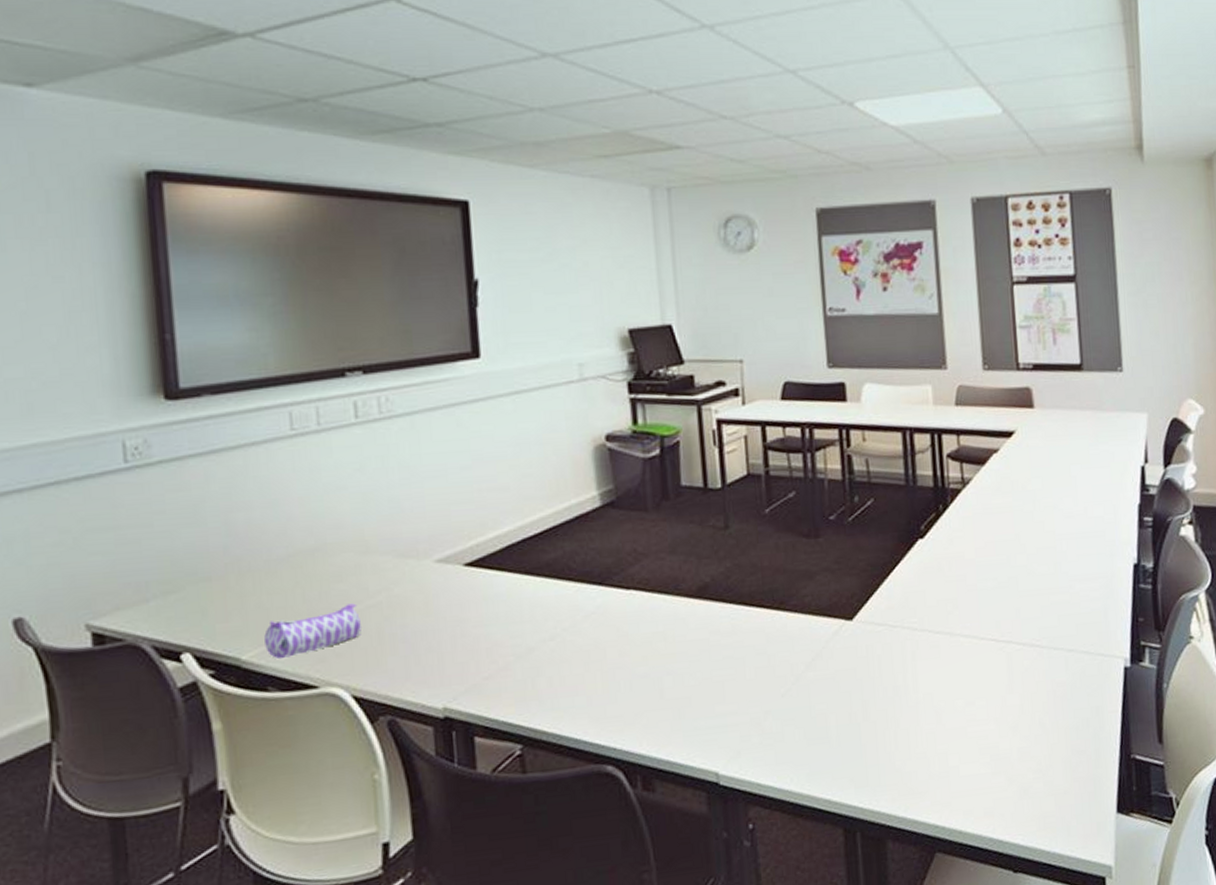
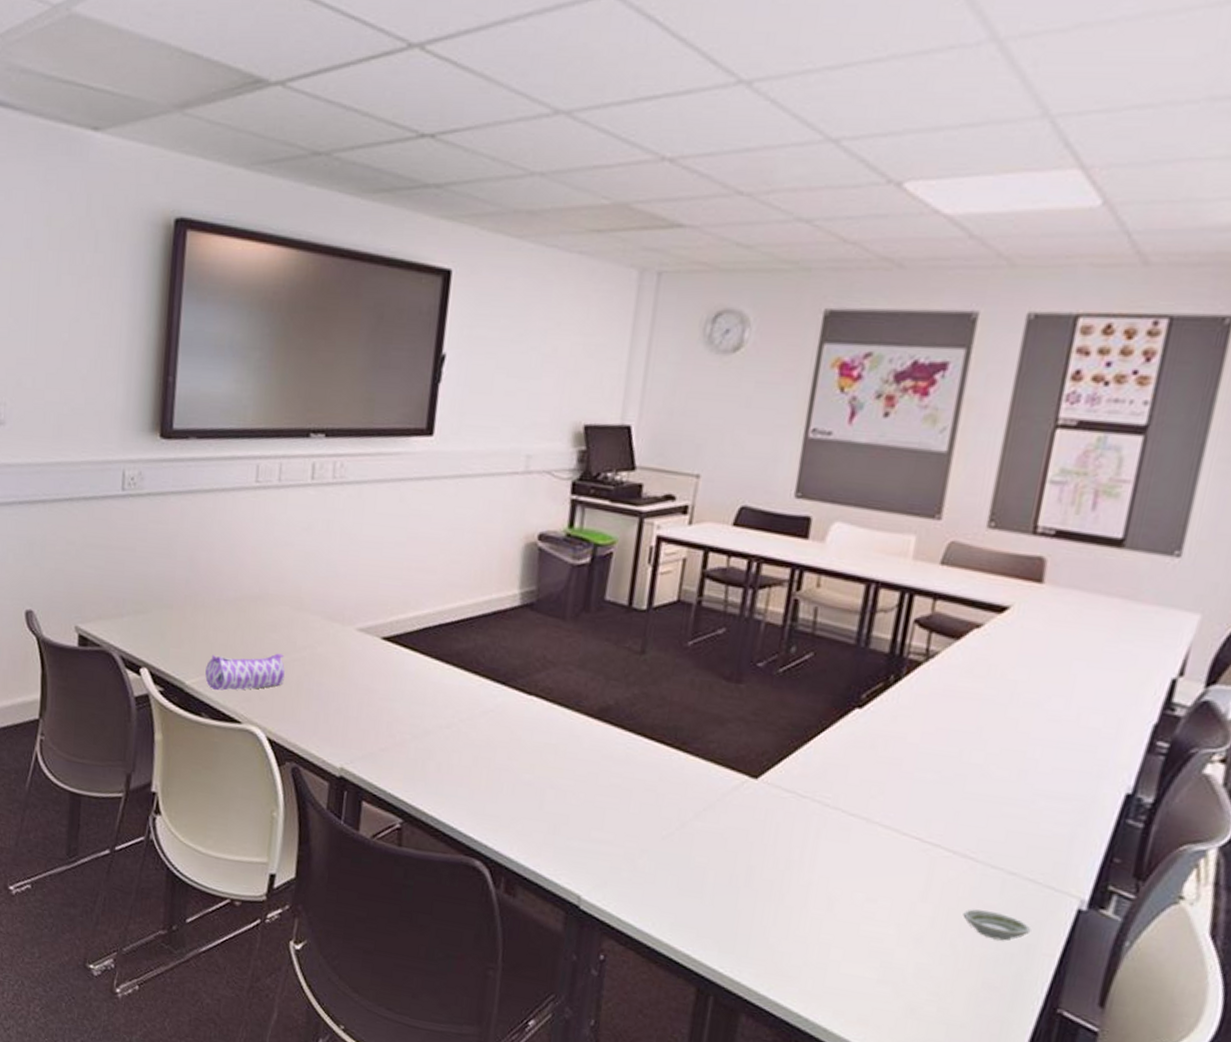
saucer: none [1043,686,1096,710] -> present [963,909,1031,941]

